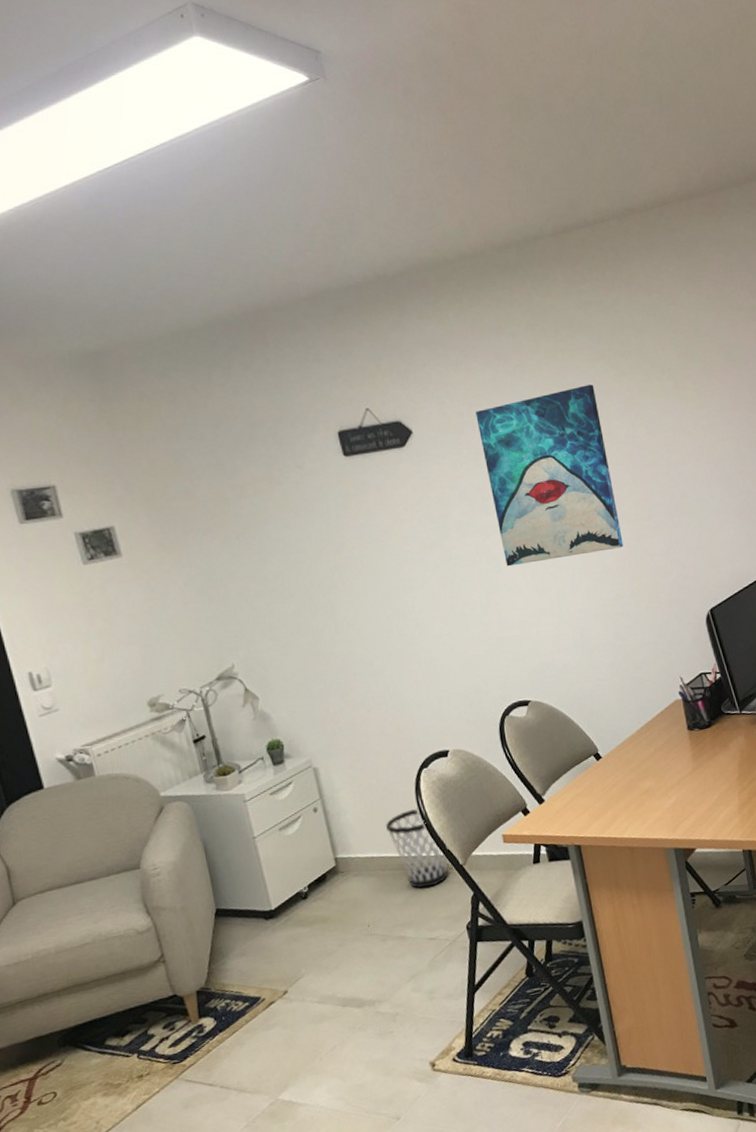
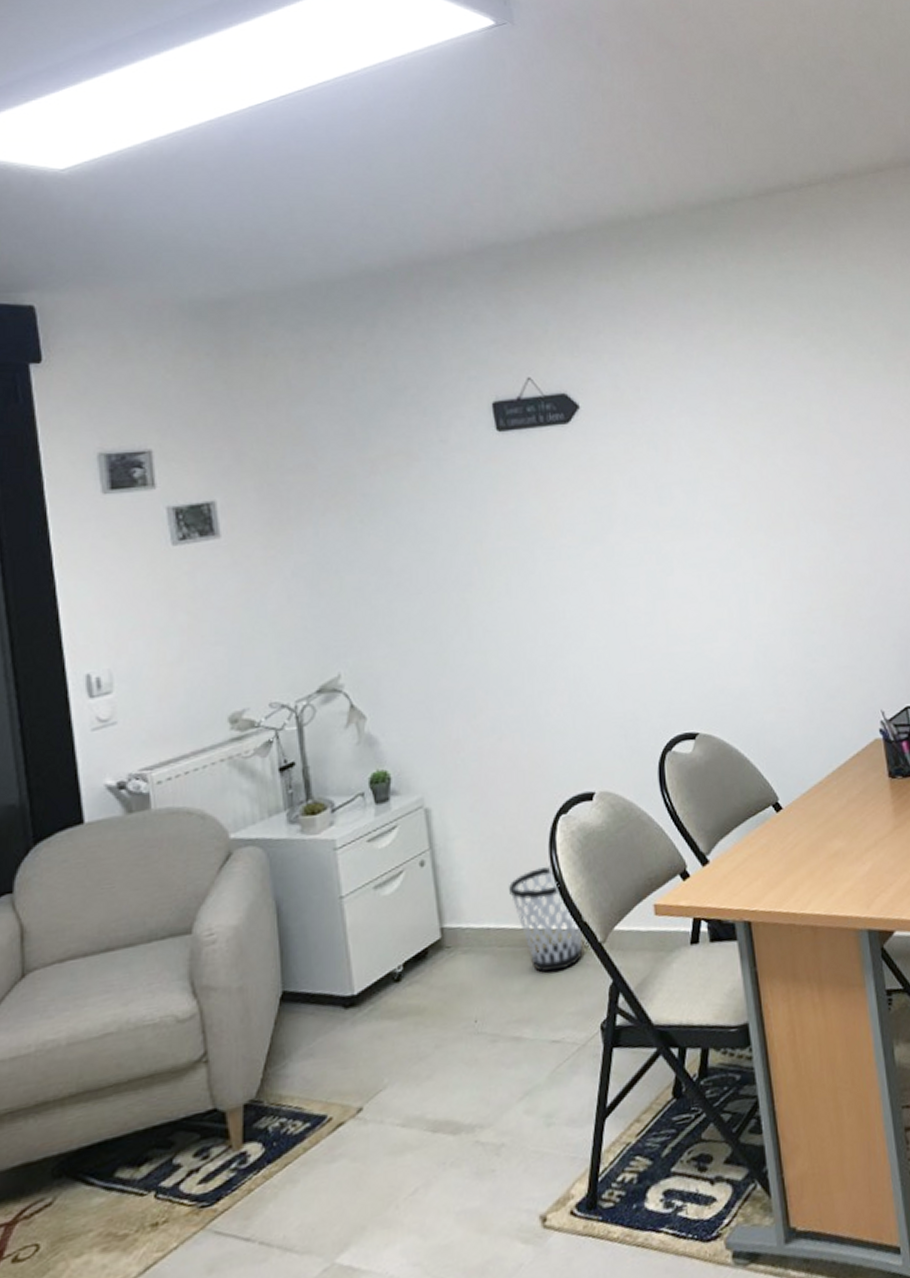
wall art: present [475,384,624,567] -> none [654,362,819,568]

